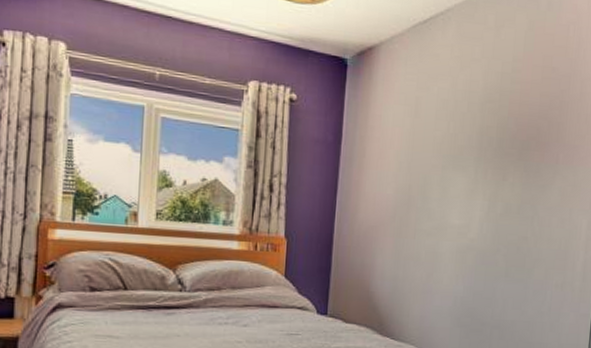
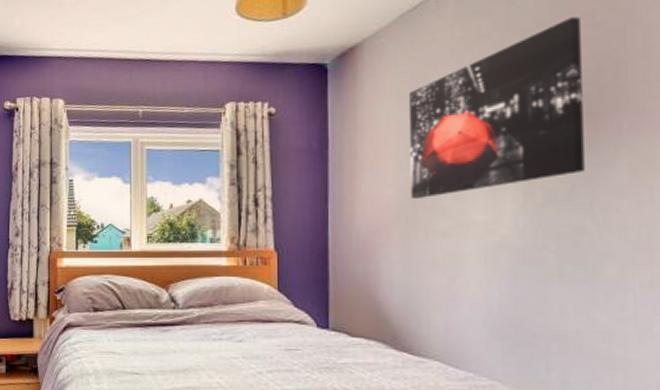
wall art: none [405,58,544,201] -> present [408,16,585,200]

